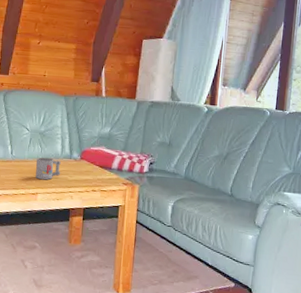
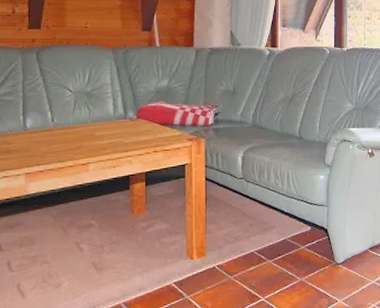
mug: present [35,157,61,180] -> none [83,120,115,147]

